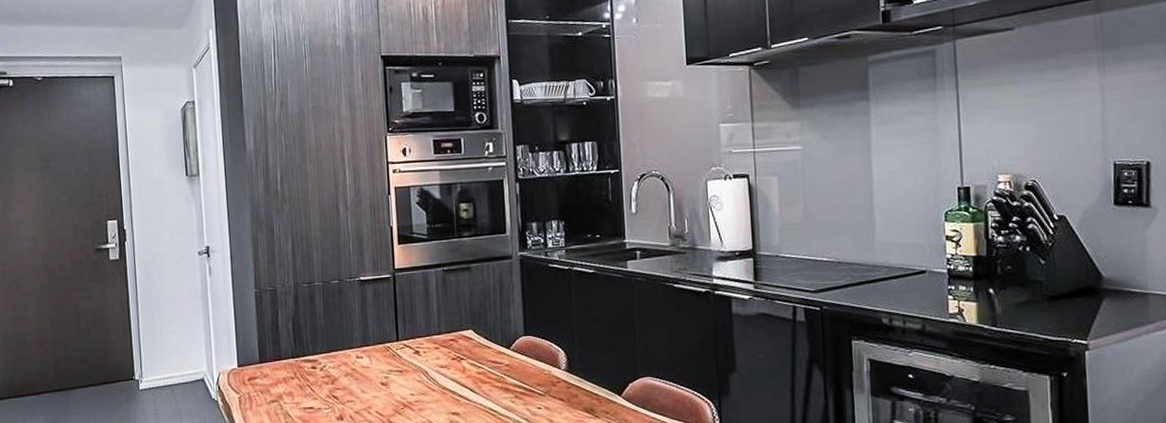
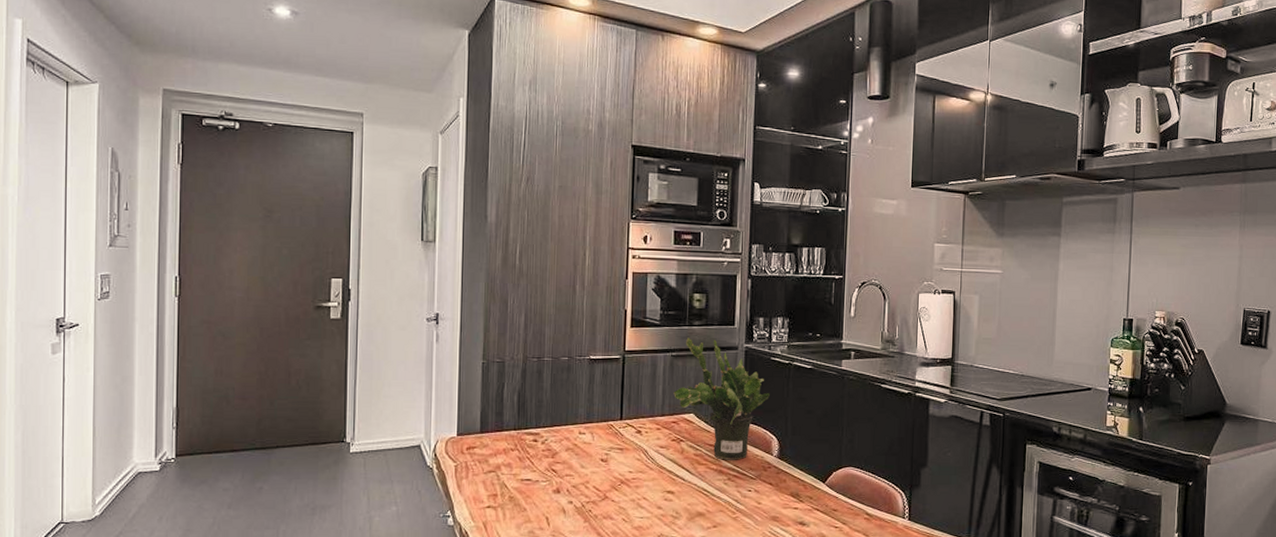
potted plant: none [449,249,551,377] -> present [673,337,770,460]

